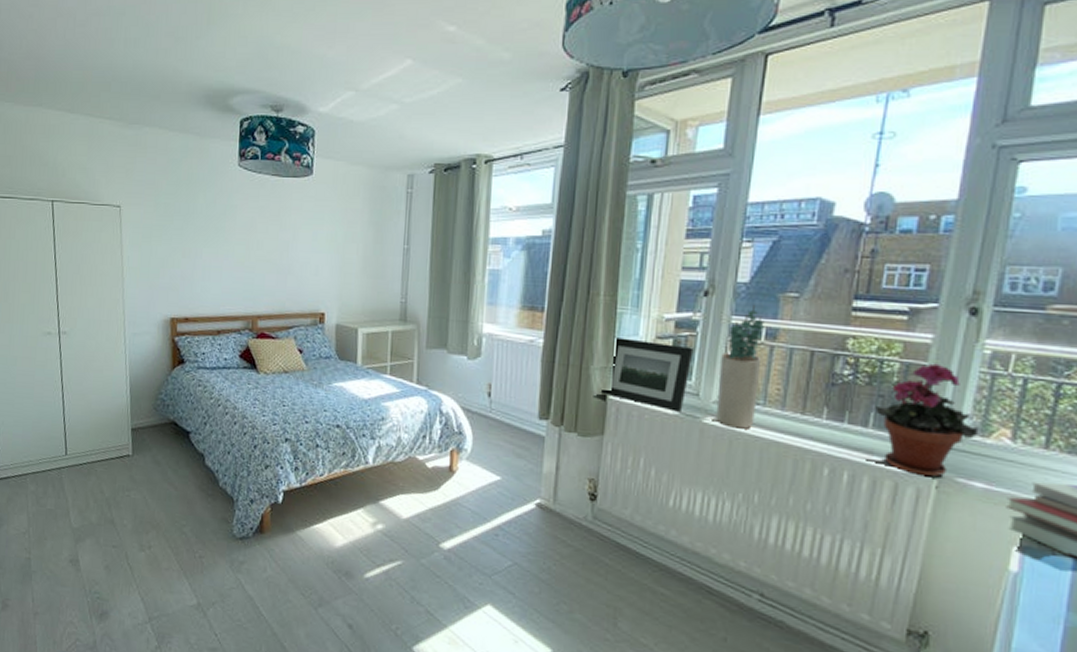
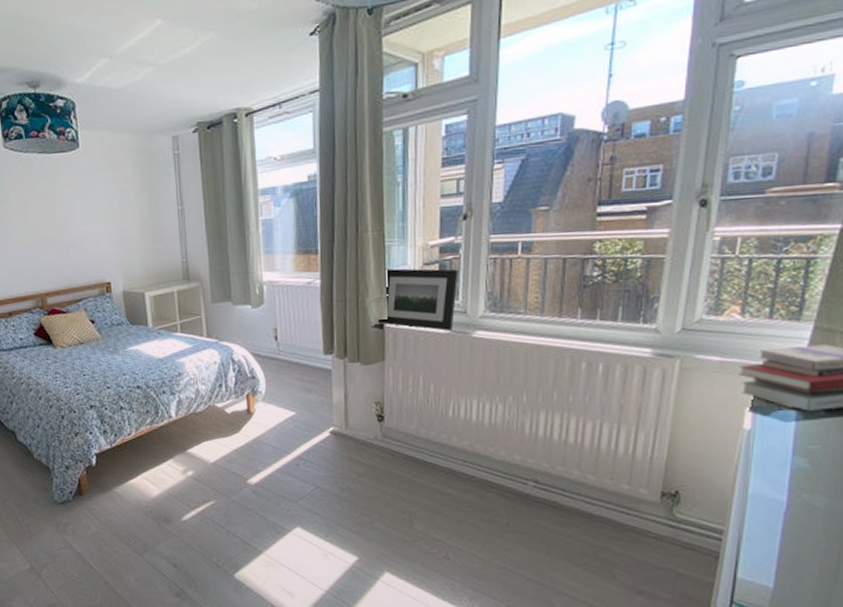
vase: present [715,304,764,430] -> none [482,221,520,339]
potted plant: present [875,363,979,478] -> none [622,255,713,358]

